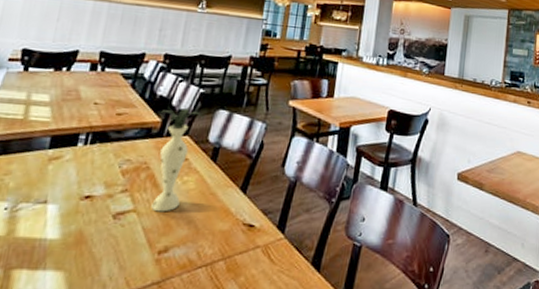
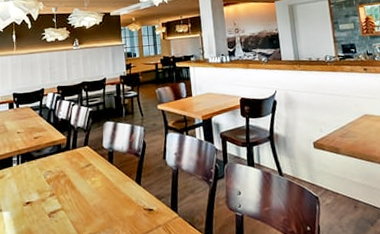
vase: present [151,105,204,212] -> none [62,122,96,208]

